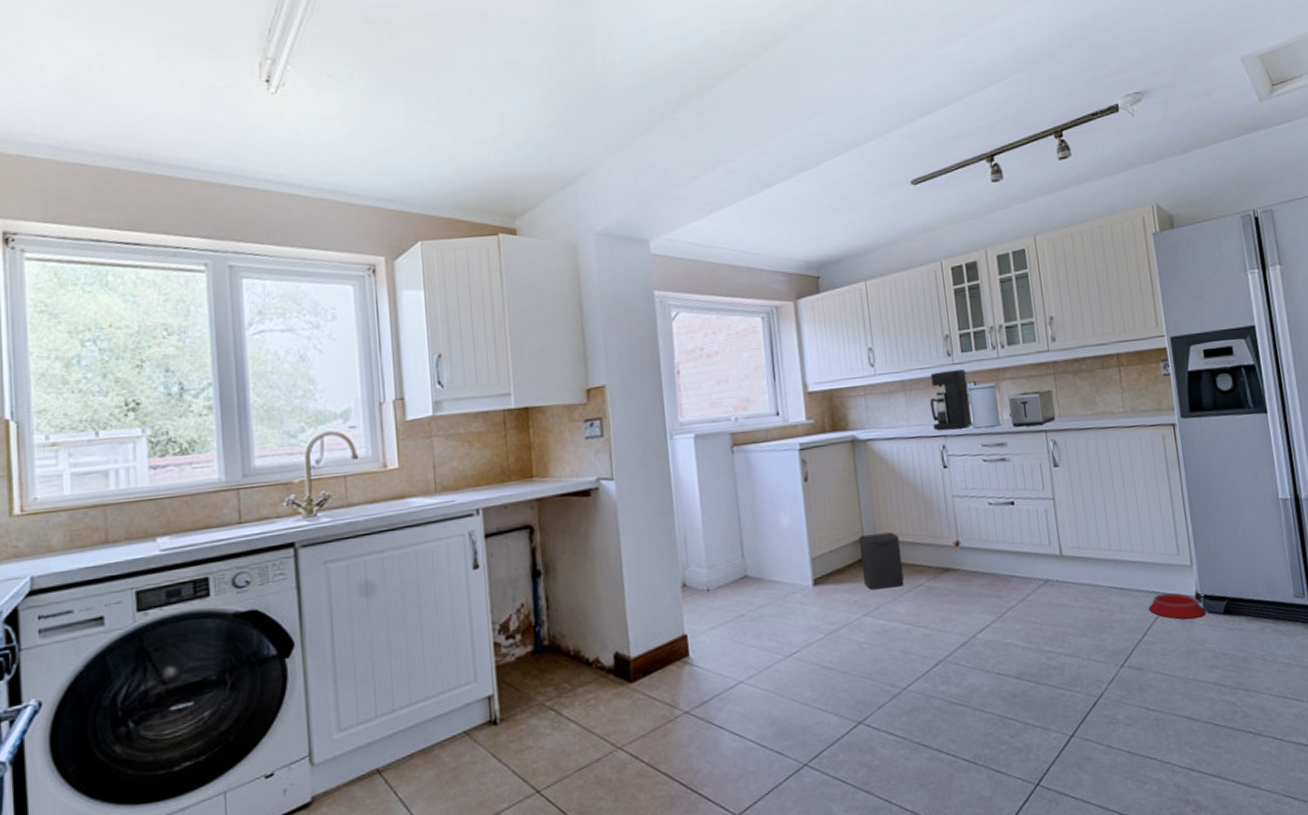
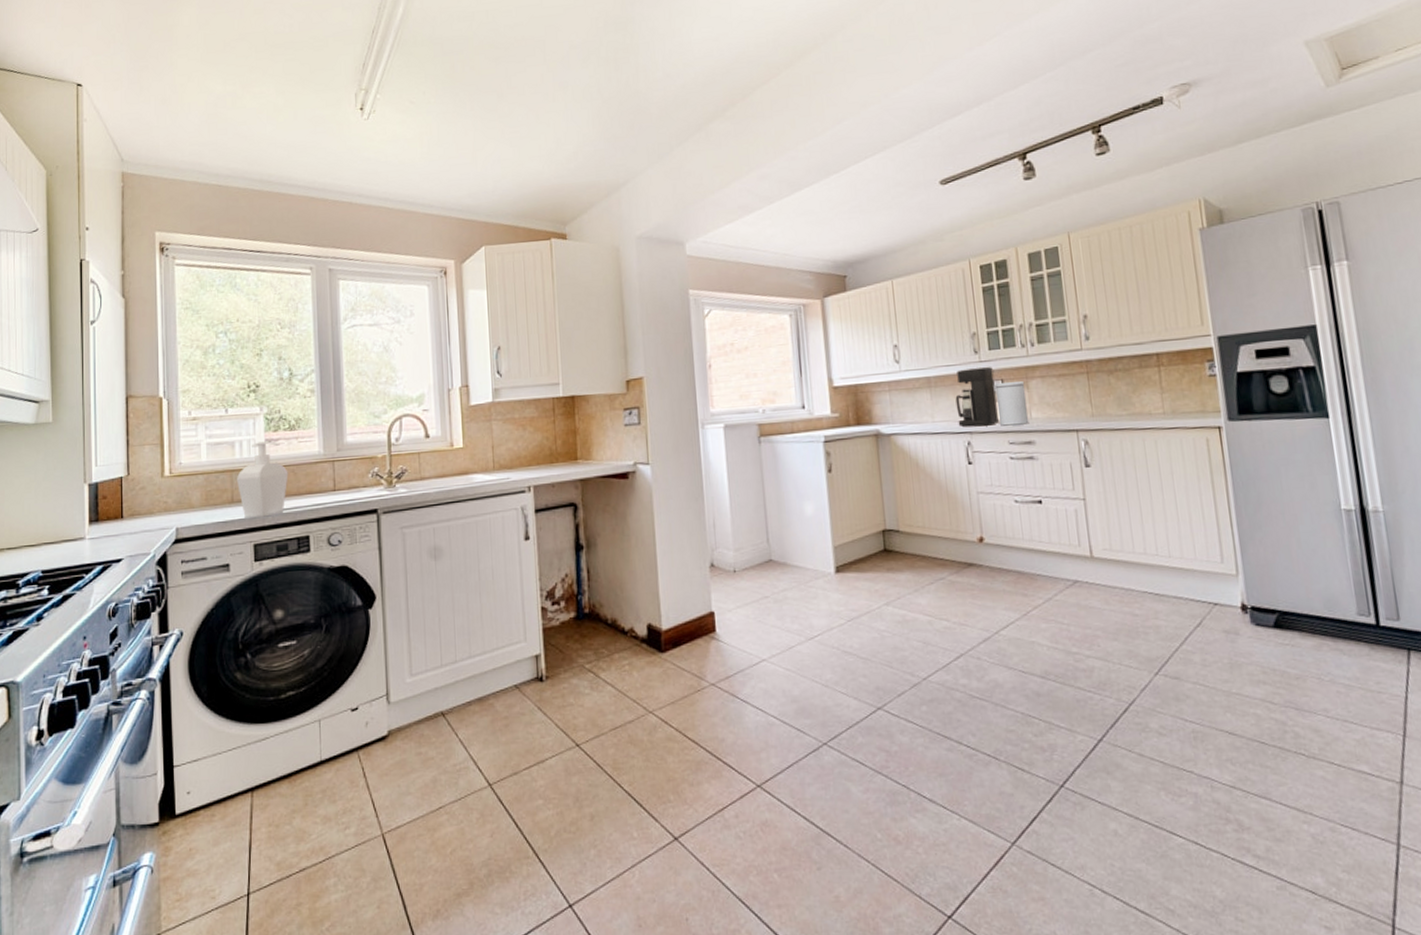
soap bottle: none [111,467,180,563] -> present [236,441,289,520]
pedal bin: present [858,532,904,590] -> none [881,525,926,581]
toaster: present [1007,389,1056,427] -> none [1037,388,1088,426]
pet bowl: present [1149,592,1206,620] -> none [1188,602,1253,631]

